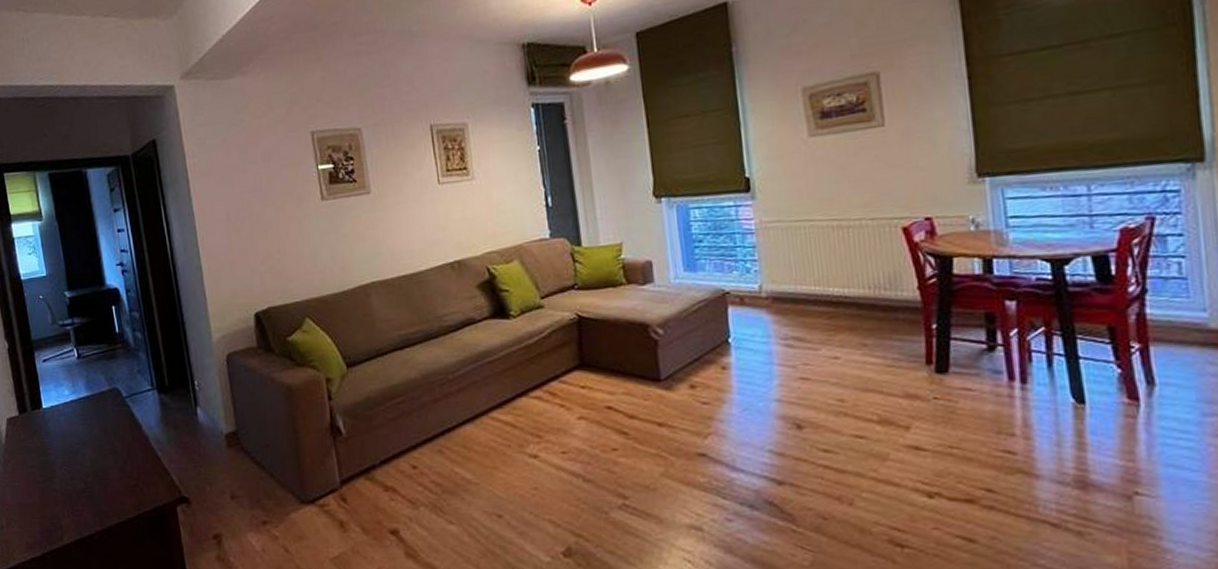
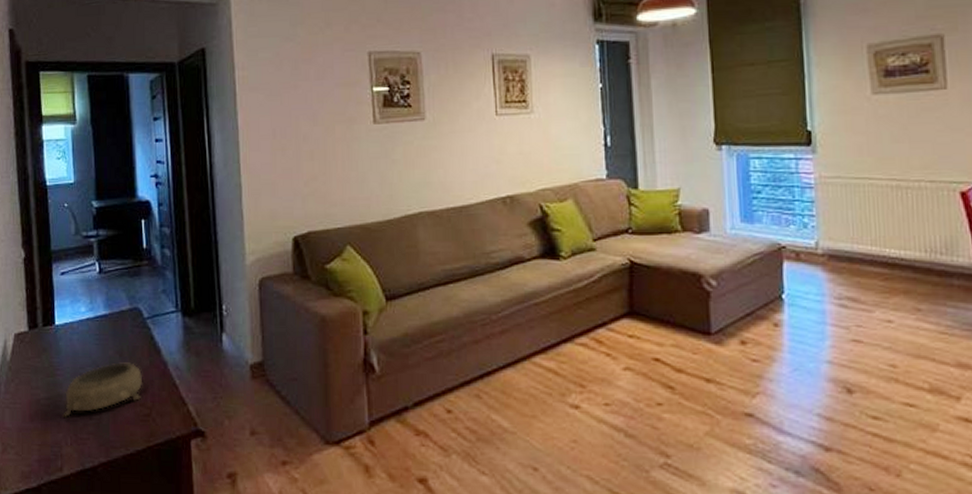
decorative bowl: none [58,439,128,493] -> present [63,362,143,419]

